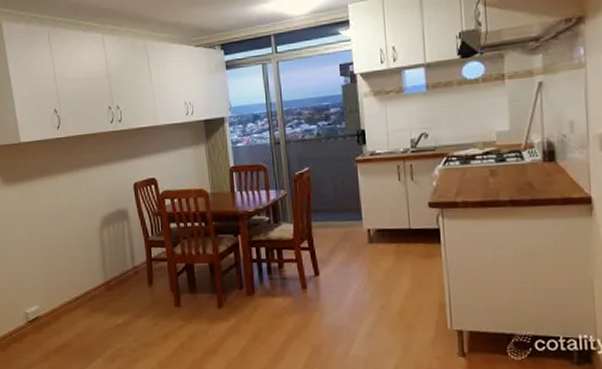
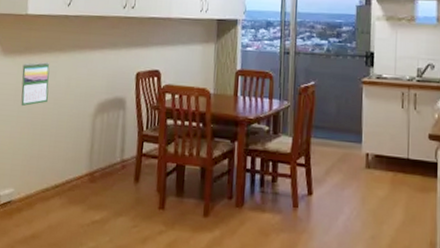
calendar: none [25,186,56,230] -> present [21,62,50,107]

